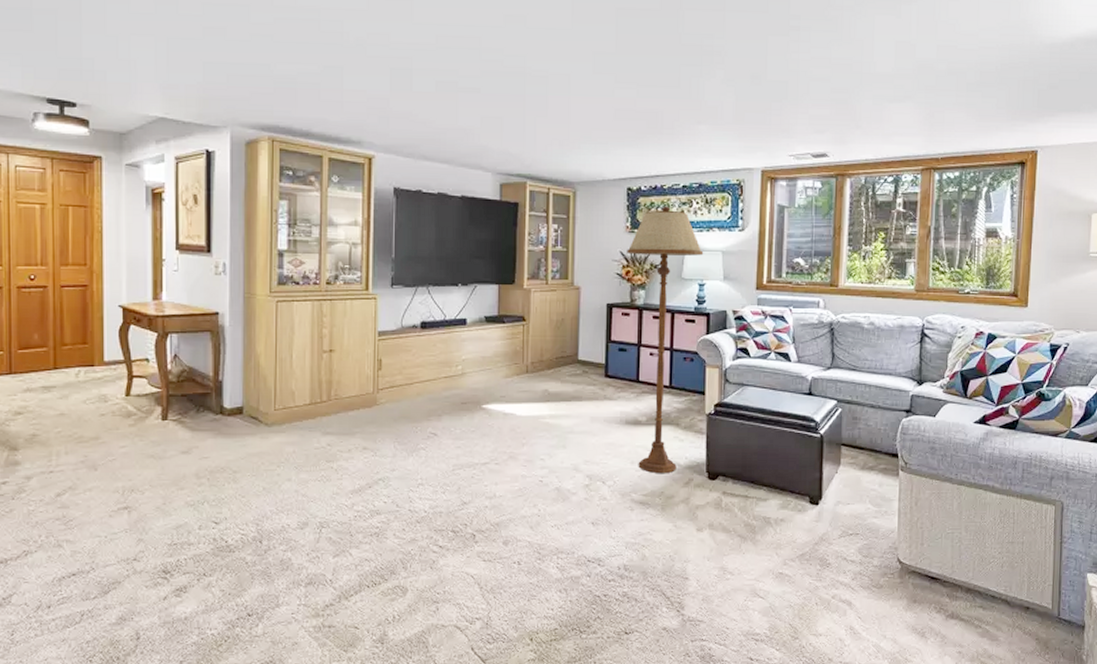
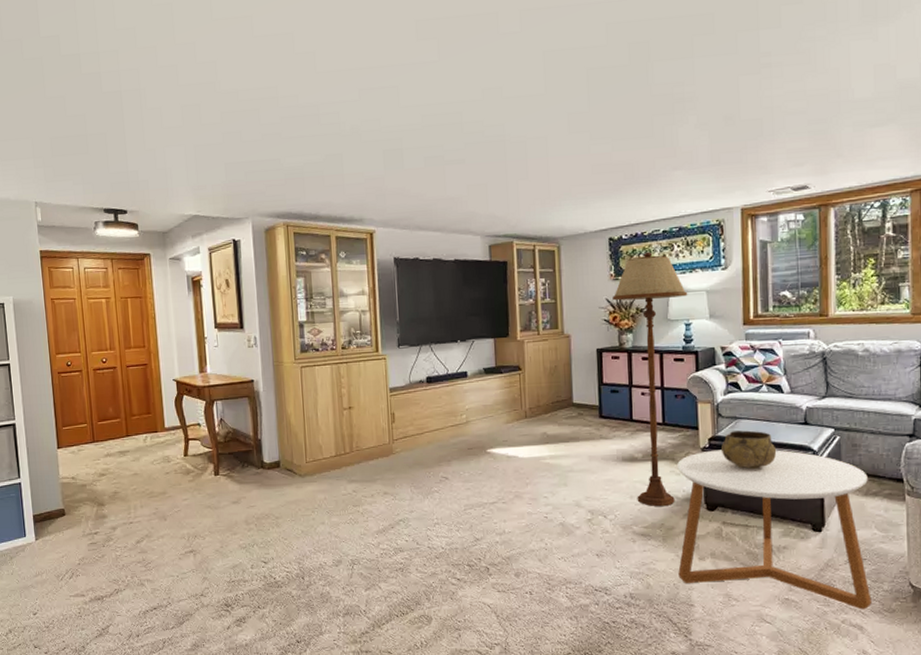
coffee table: none [675,417,865,585] -> present [677,450,872,610]
decorative bowl: none [727,398,781,438] -> present [721,430,777,469]

